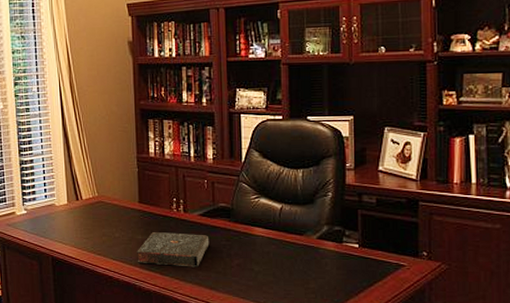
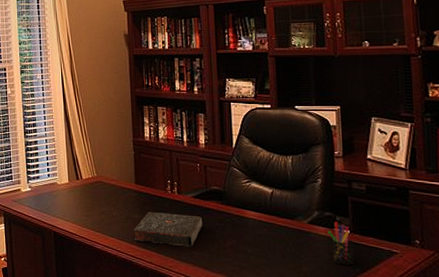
pen holder: none [336,236,362,280] -> present [327,222,354,265]

